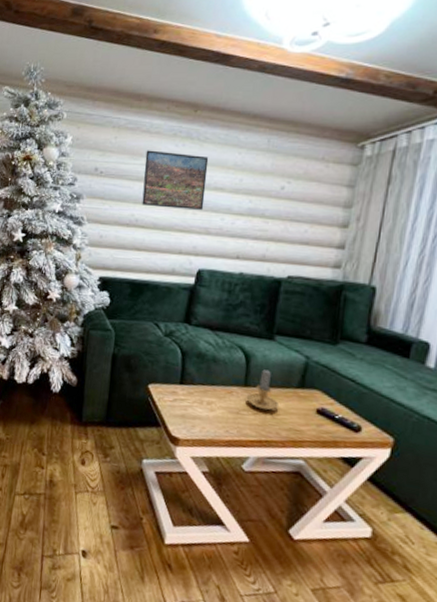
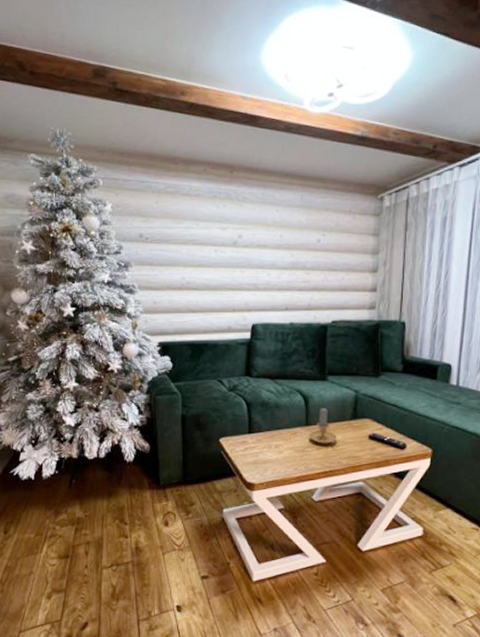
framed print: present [142,150,209,210] -> none [189,213,250,268]

